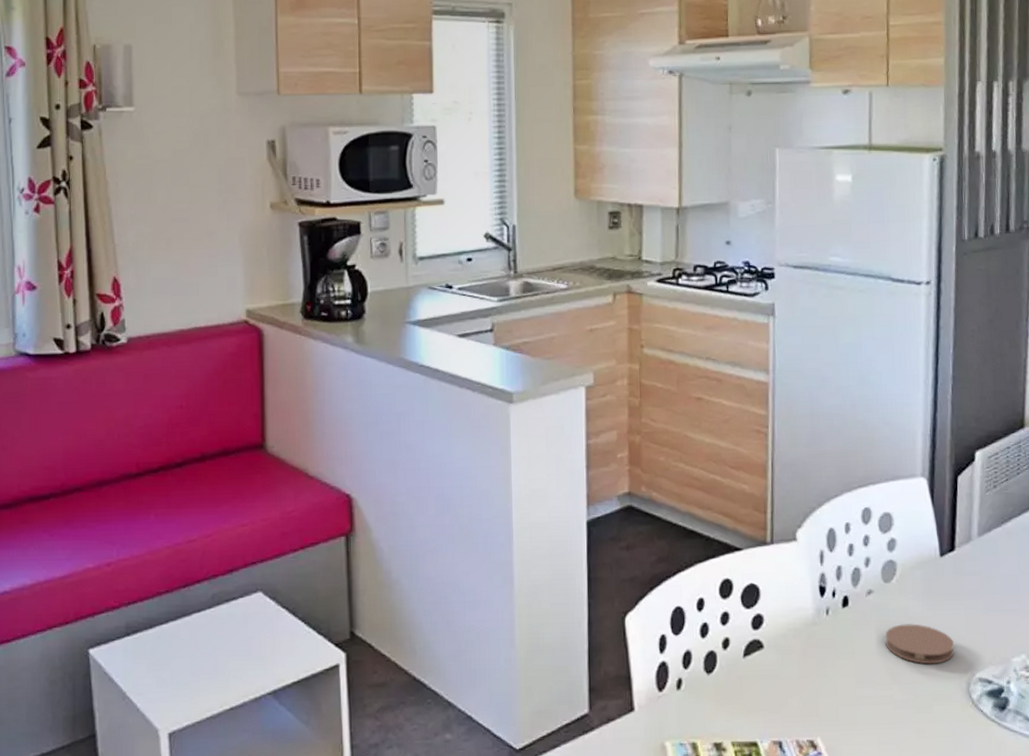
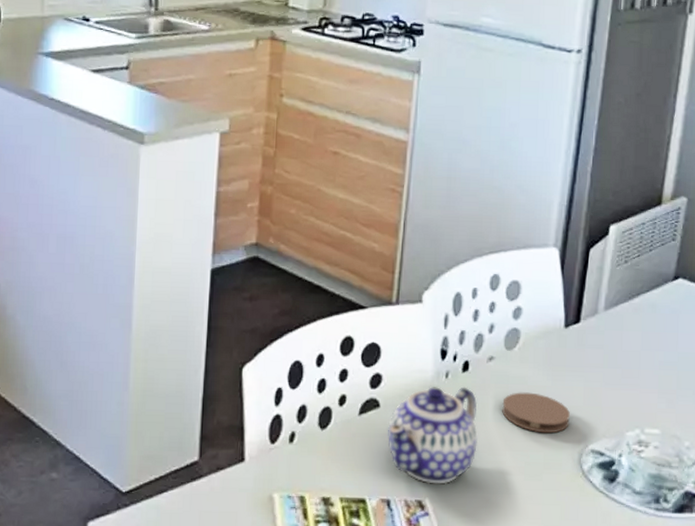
teapot: none [774,622,864,723] -> present [388,386,478,484]

